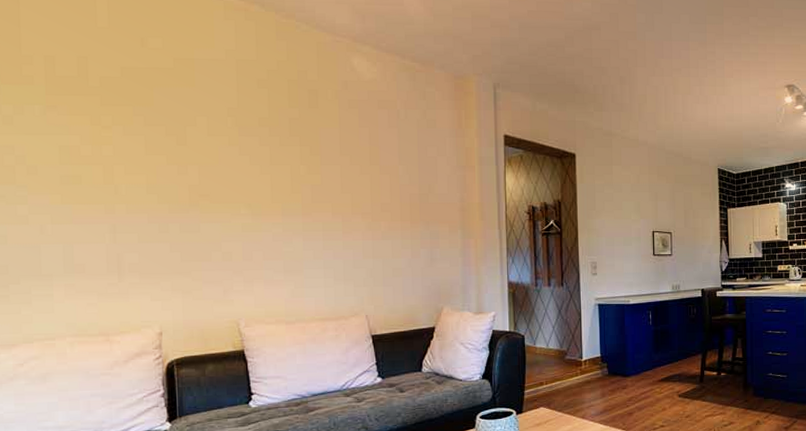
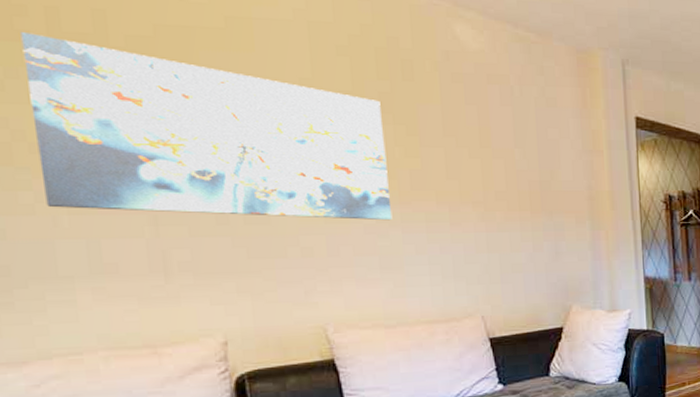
wall art: none [27,76,296,230] -> present [20,31,393,221]

